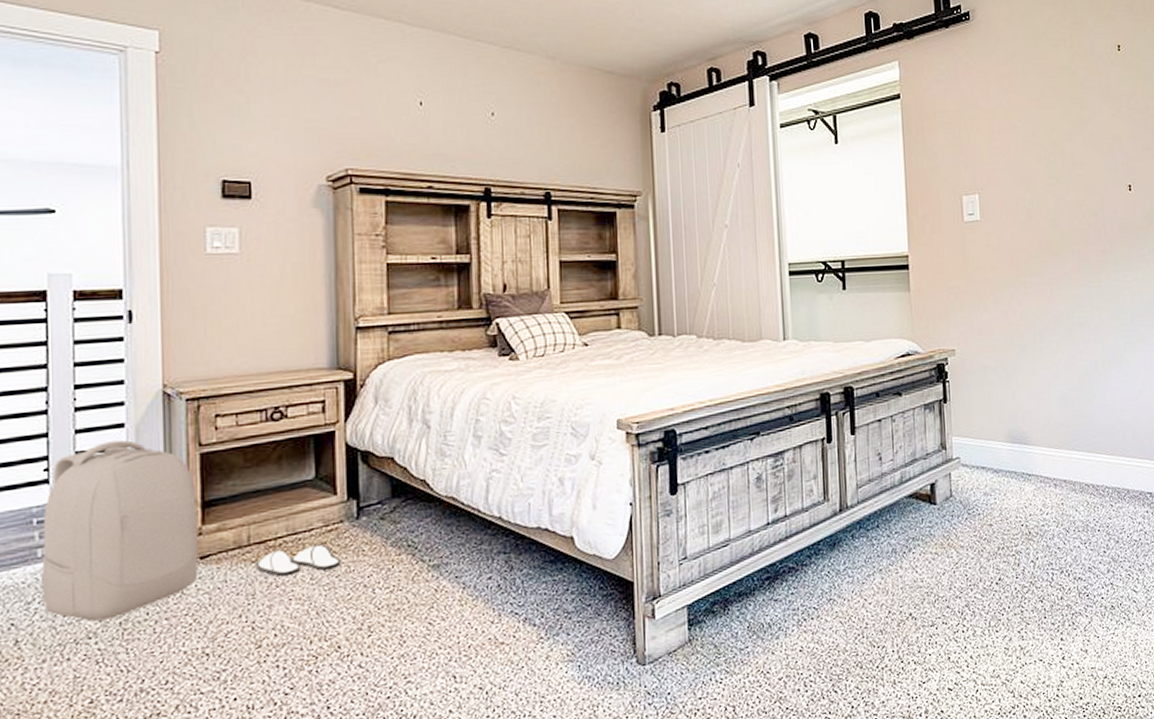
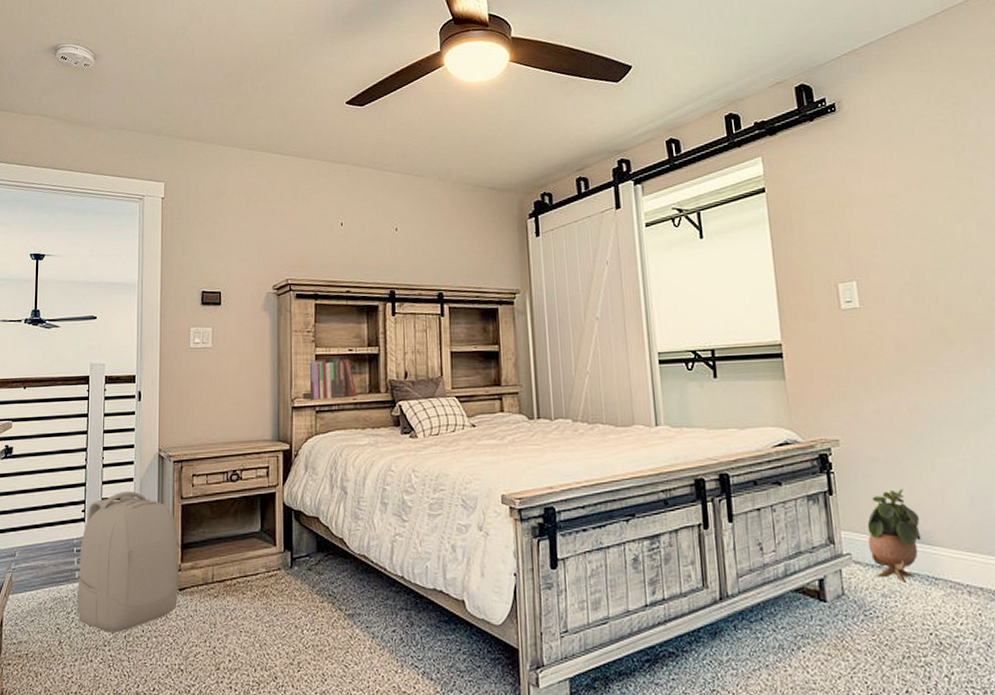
slippers: present [255,544,342,576] -> none [217,587,279,611]
books: none [371,266,442,319] -> present [303,357,357,400]
potted plant: none [975,394,1020,481] -> present [867,489,921,582]

